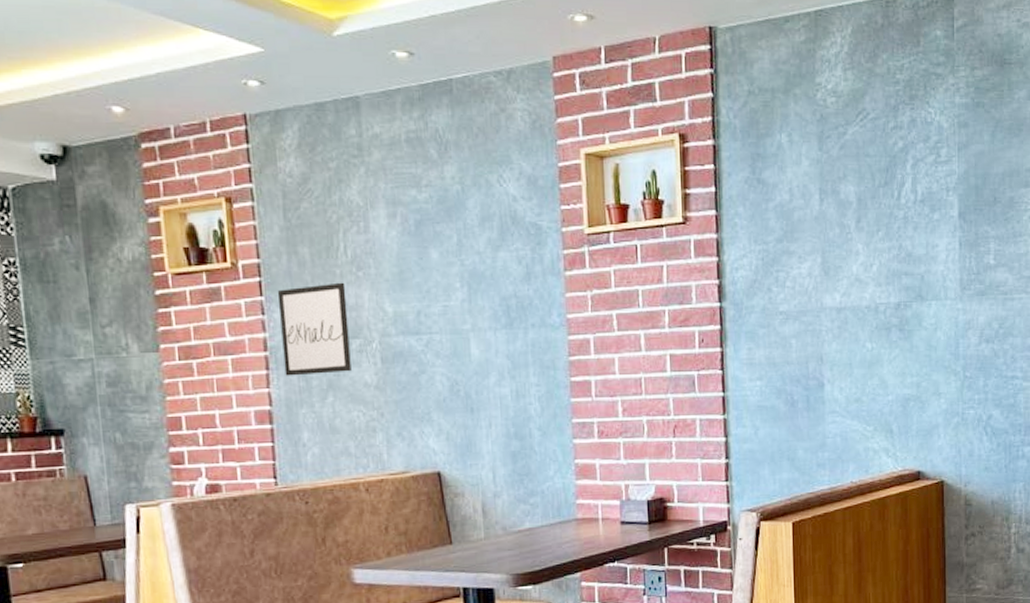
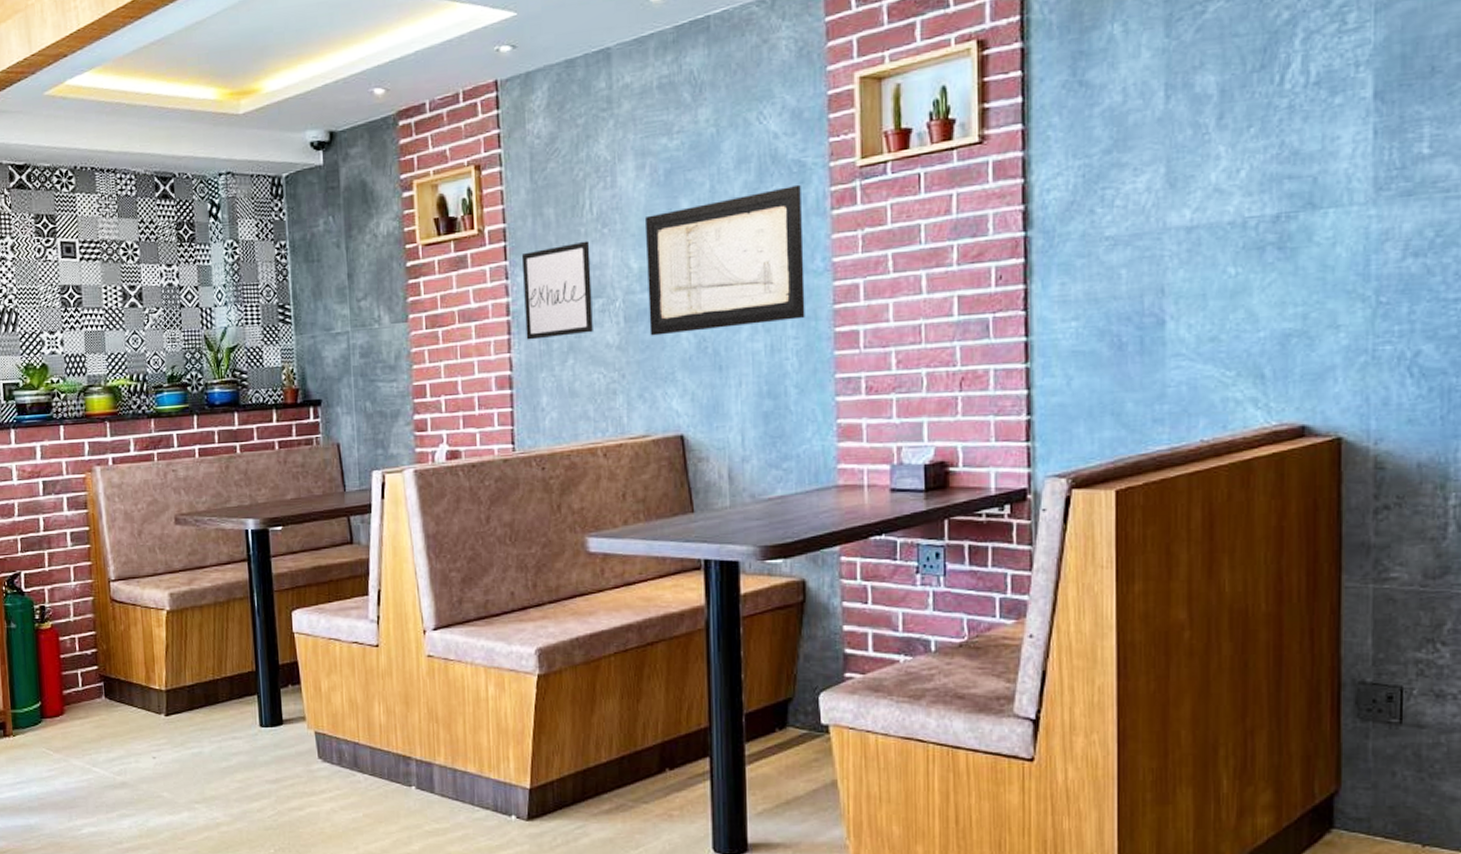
wall art: none [397,245,545,377] -> present [644,184,805,336]

